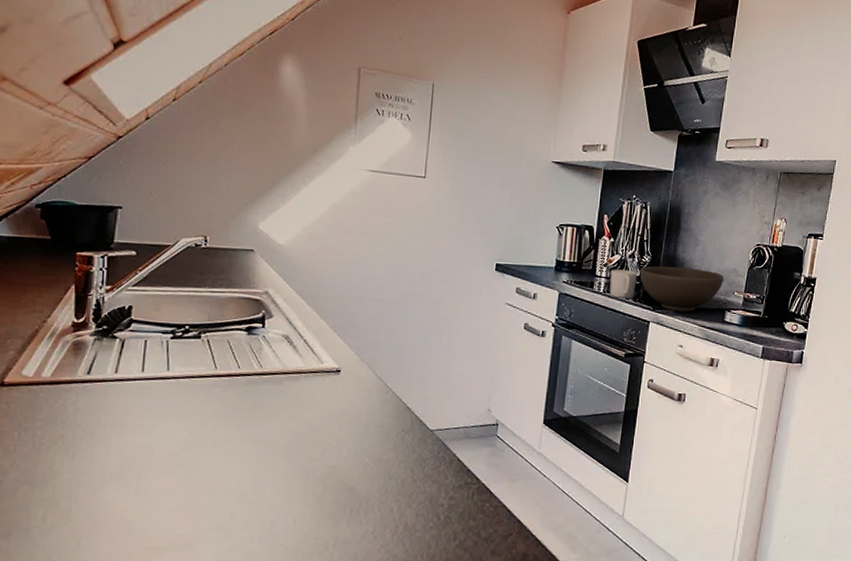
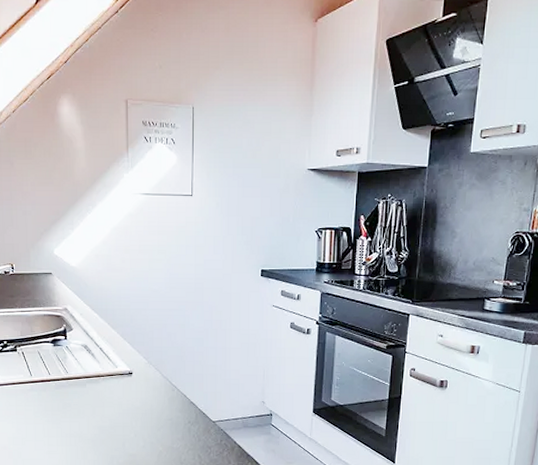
mug: present [609,269,638,300] -> none [369,267,396,295]
bowl: present [640,266,724,313] -> none [398,260,483,304]

